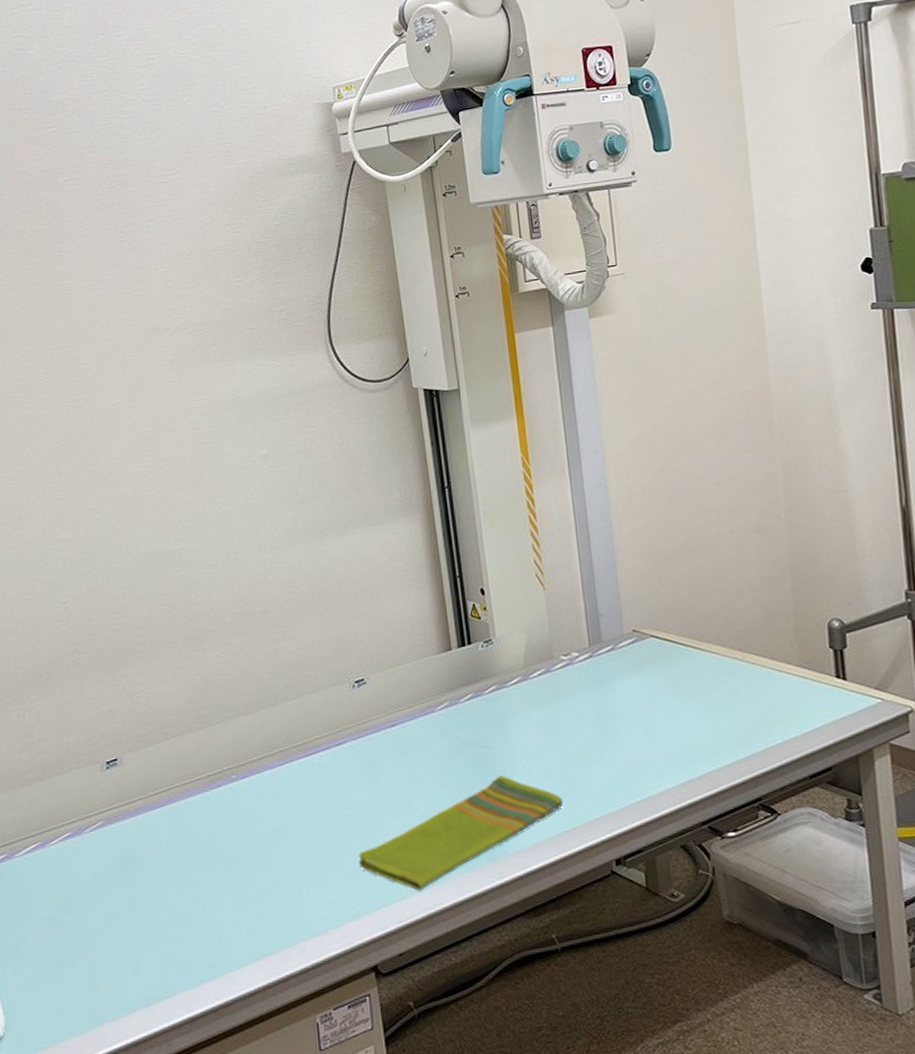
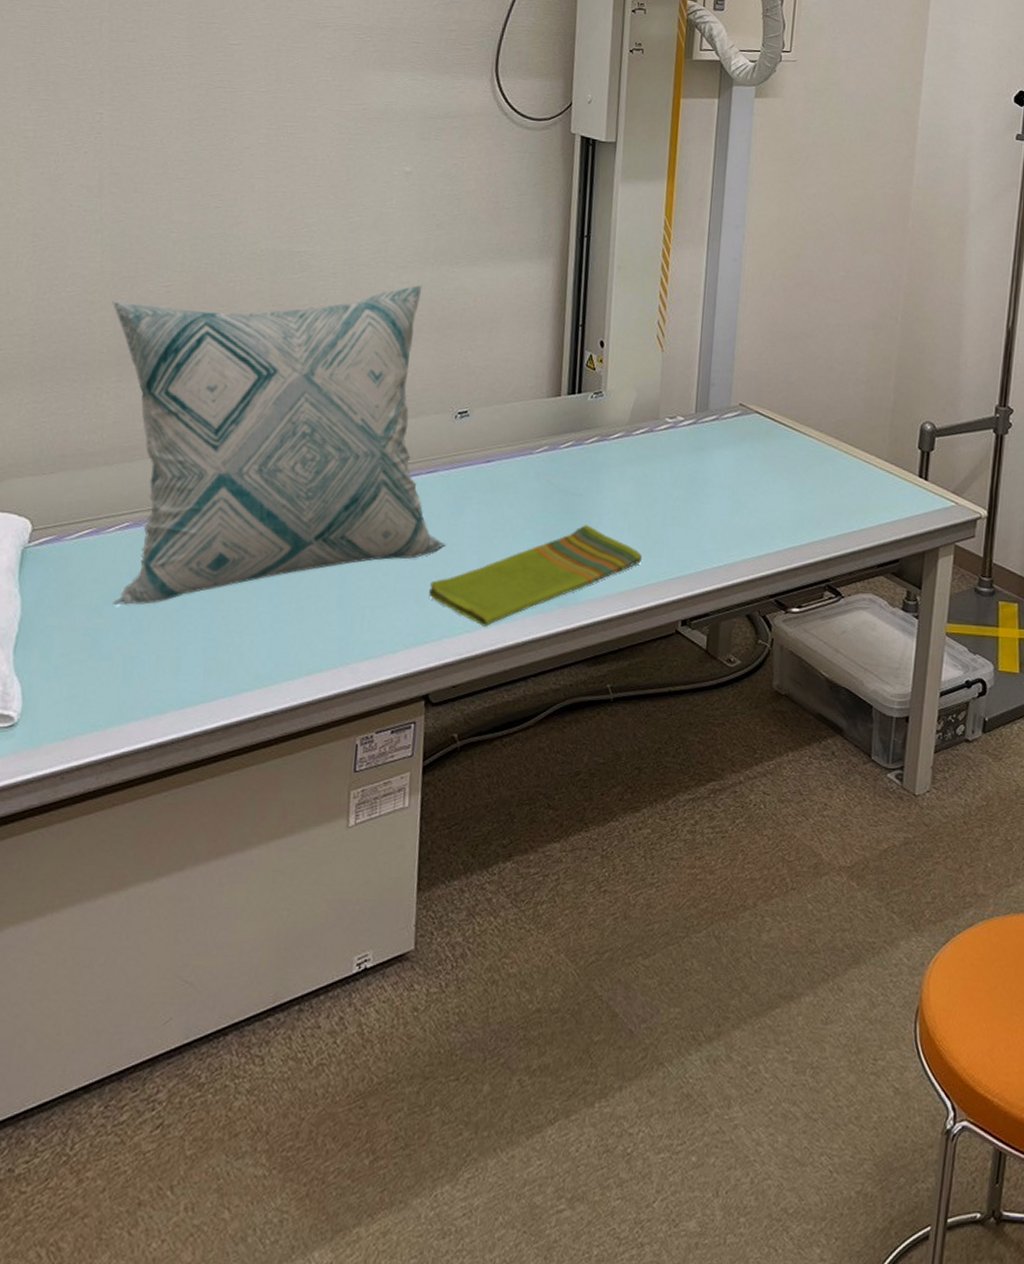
decorative pillow: none [18,561,368,914] -> present [111,284,447,606]

